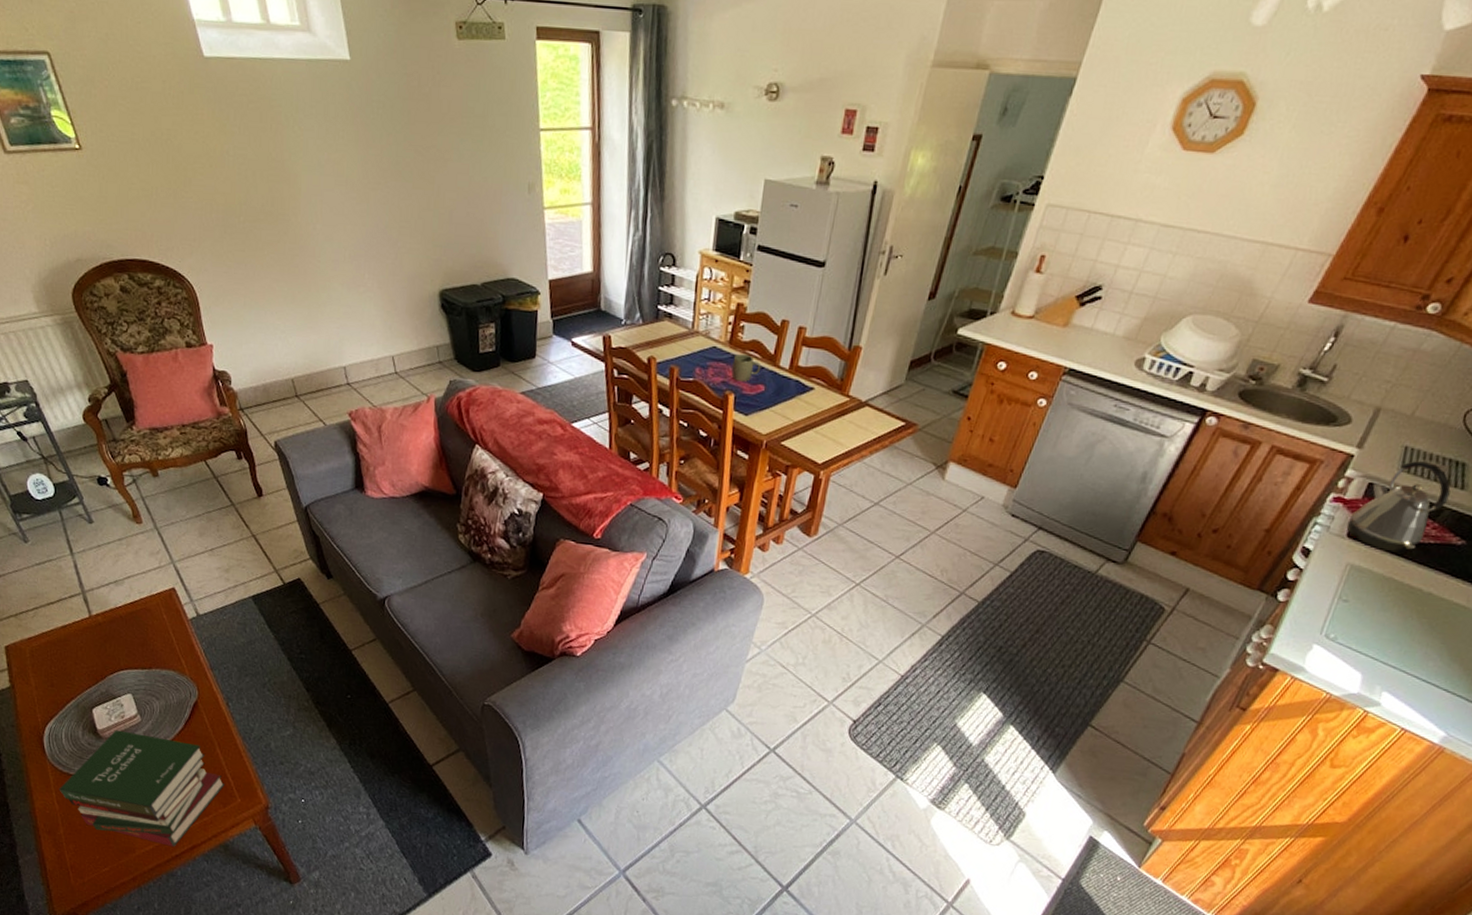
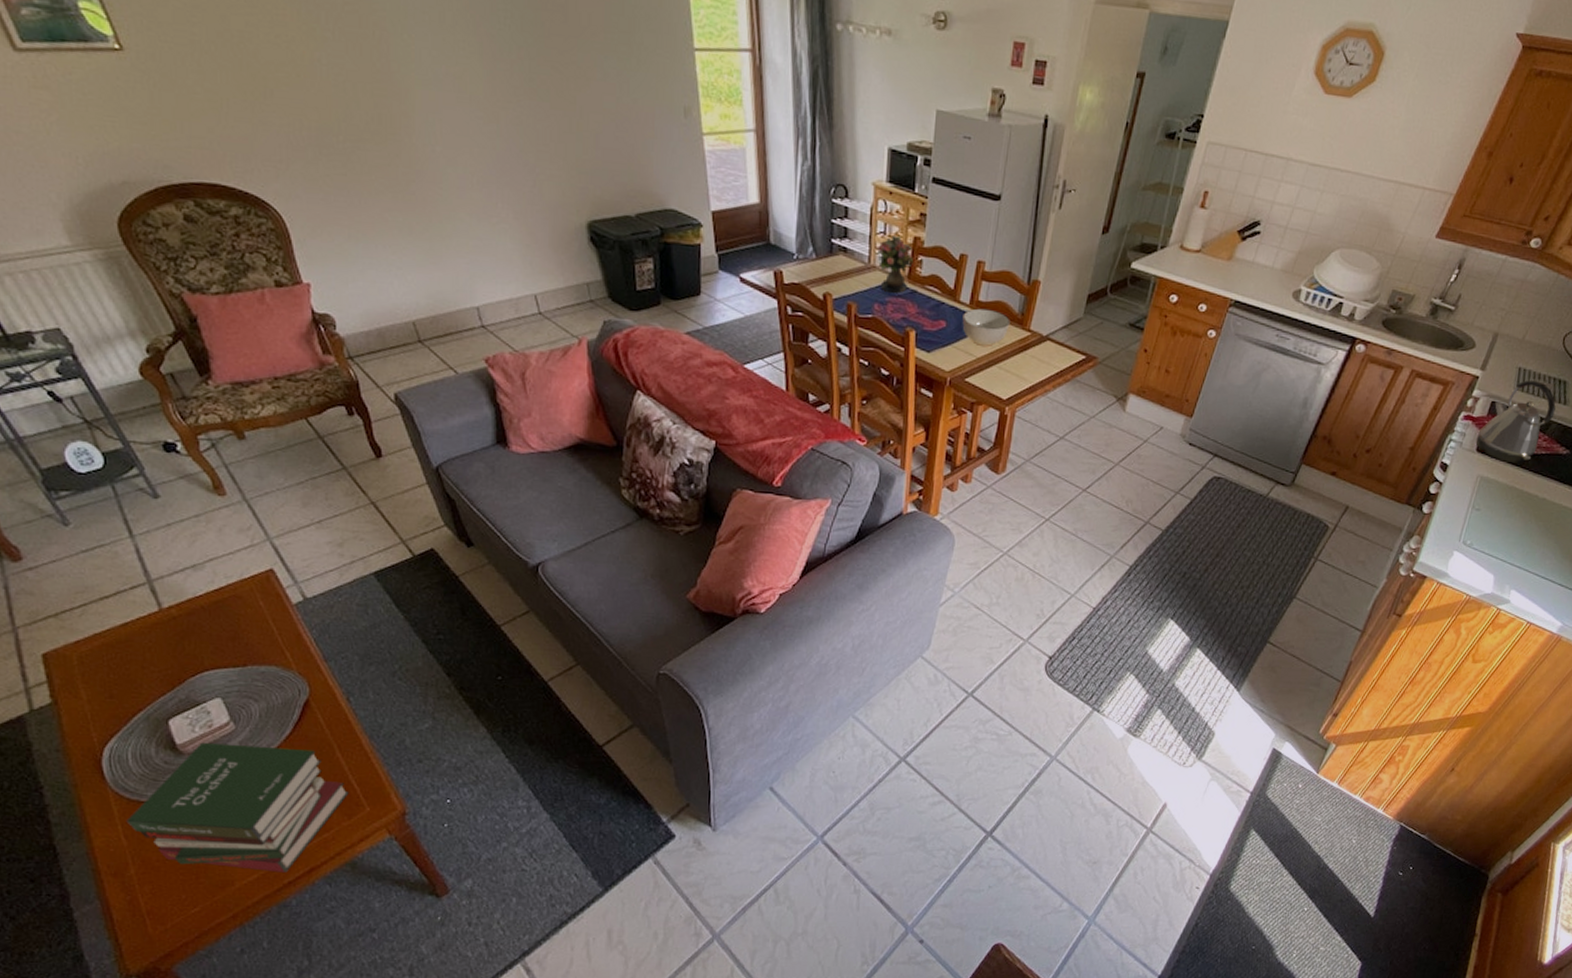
bouquet: none [701,301,735,359] -> present [877,235,913,294]
mug: present [731,353,761,382] -> none [911,288,942,318]
bowl: none [780,373,829,411] -> present [962,308,1010,346]

